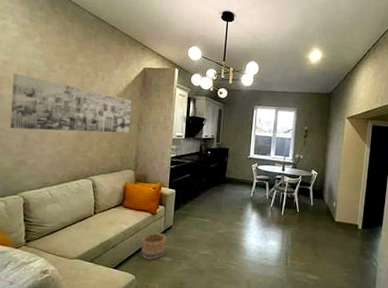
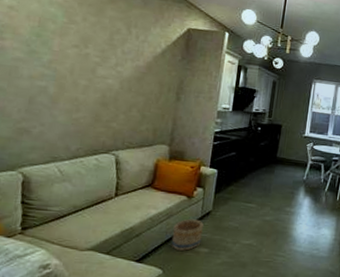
wall art: present [10,73,132,133] -> none [11,21,172,102]

